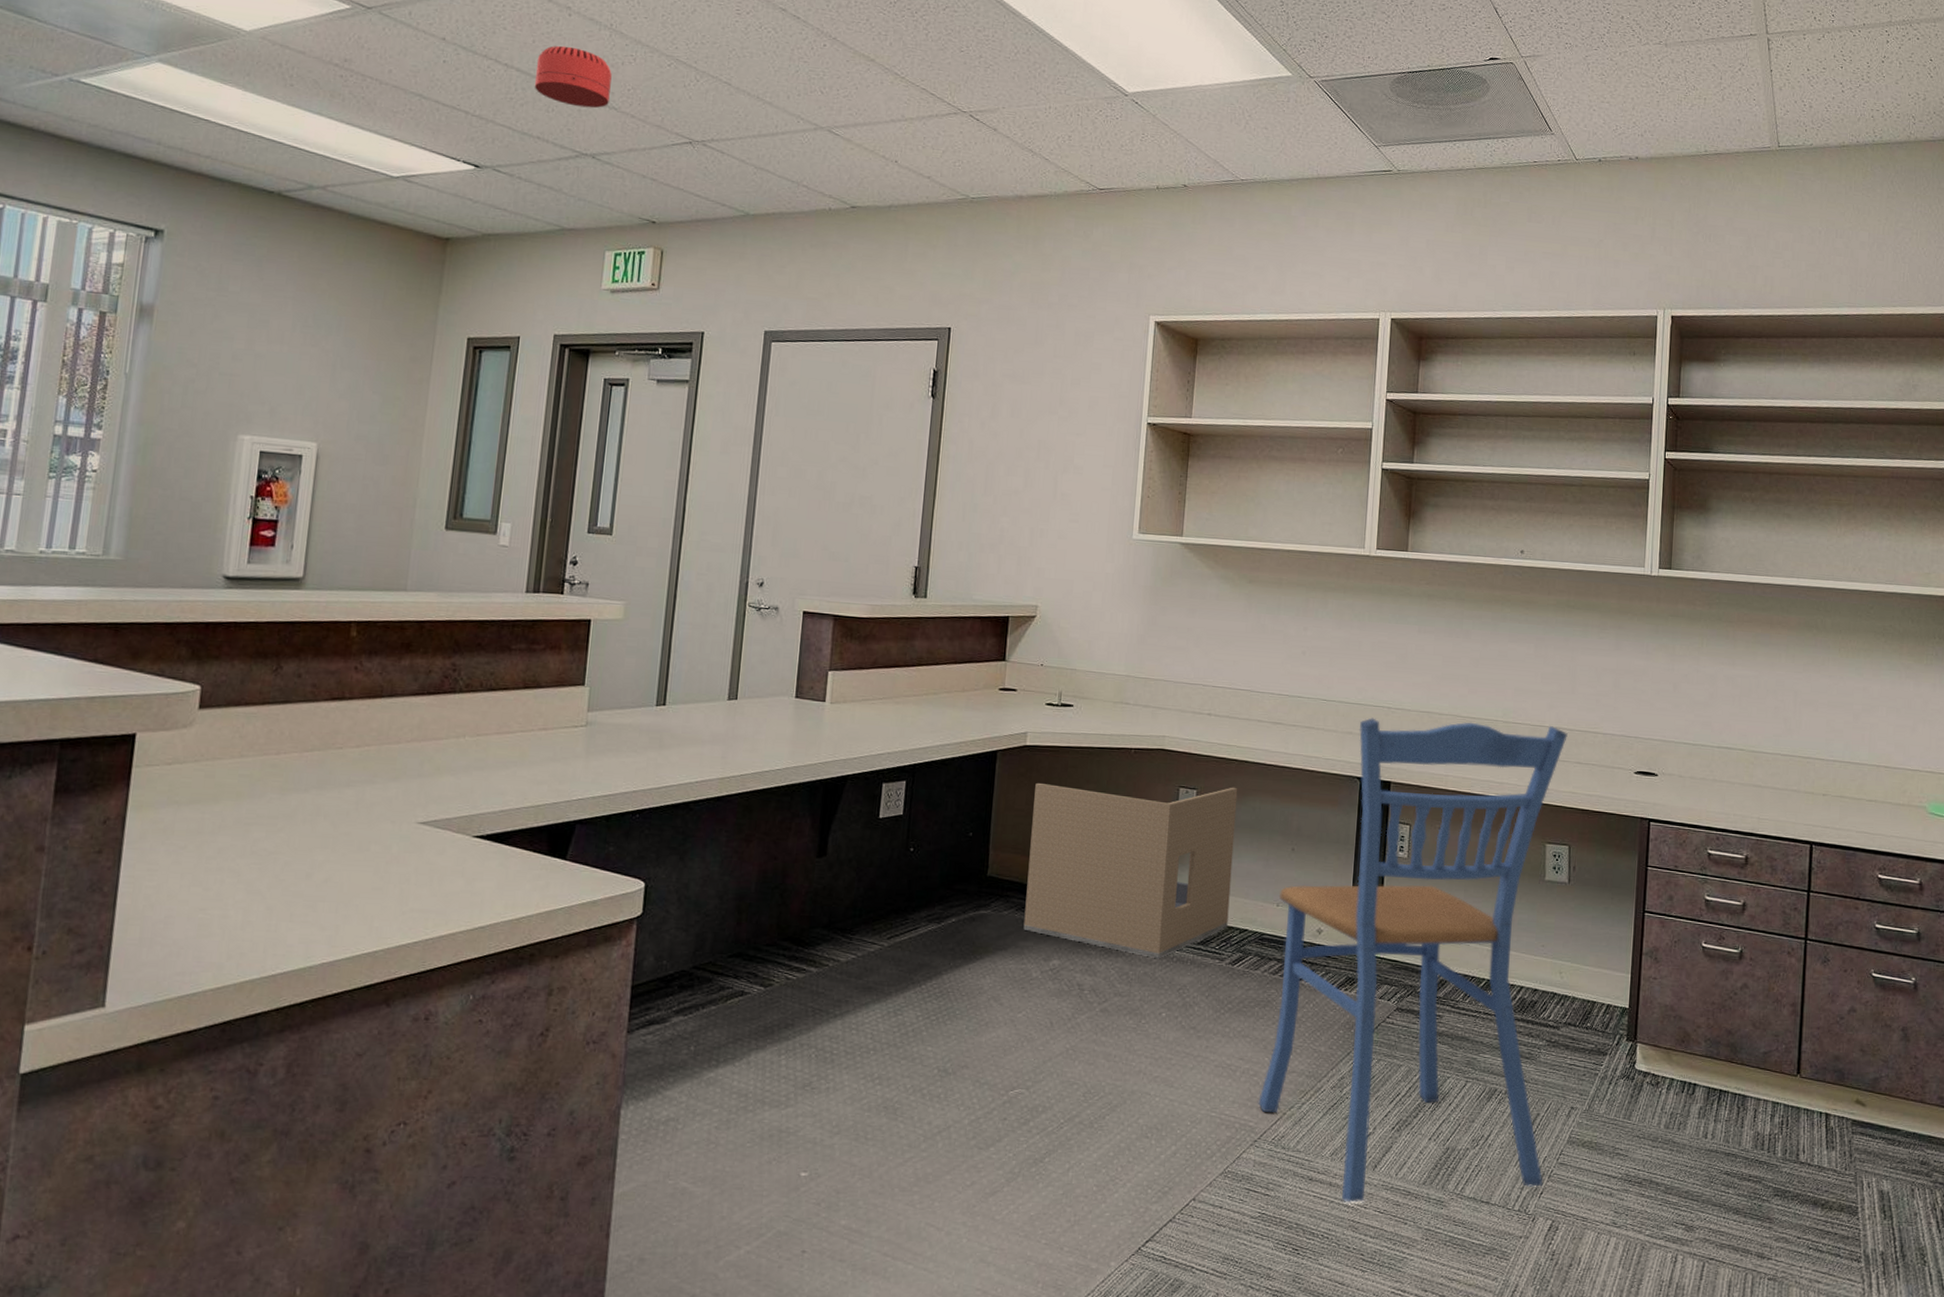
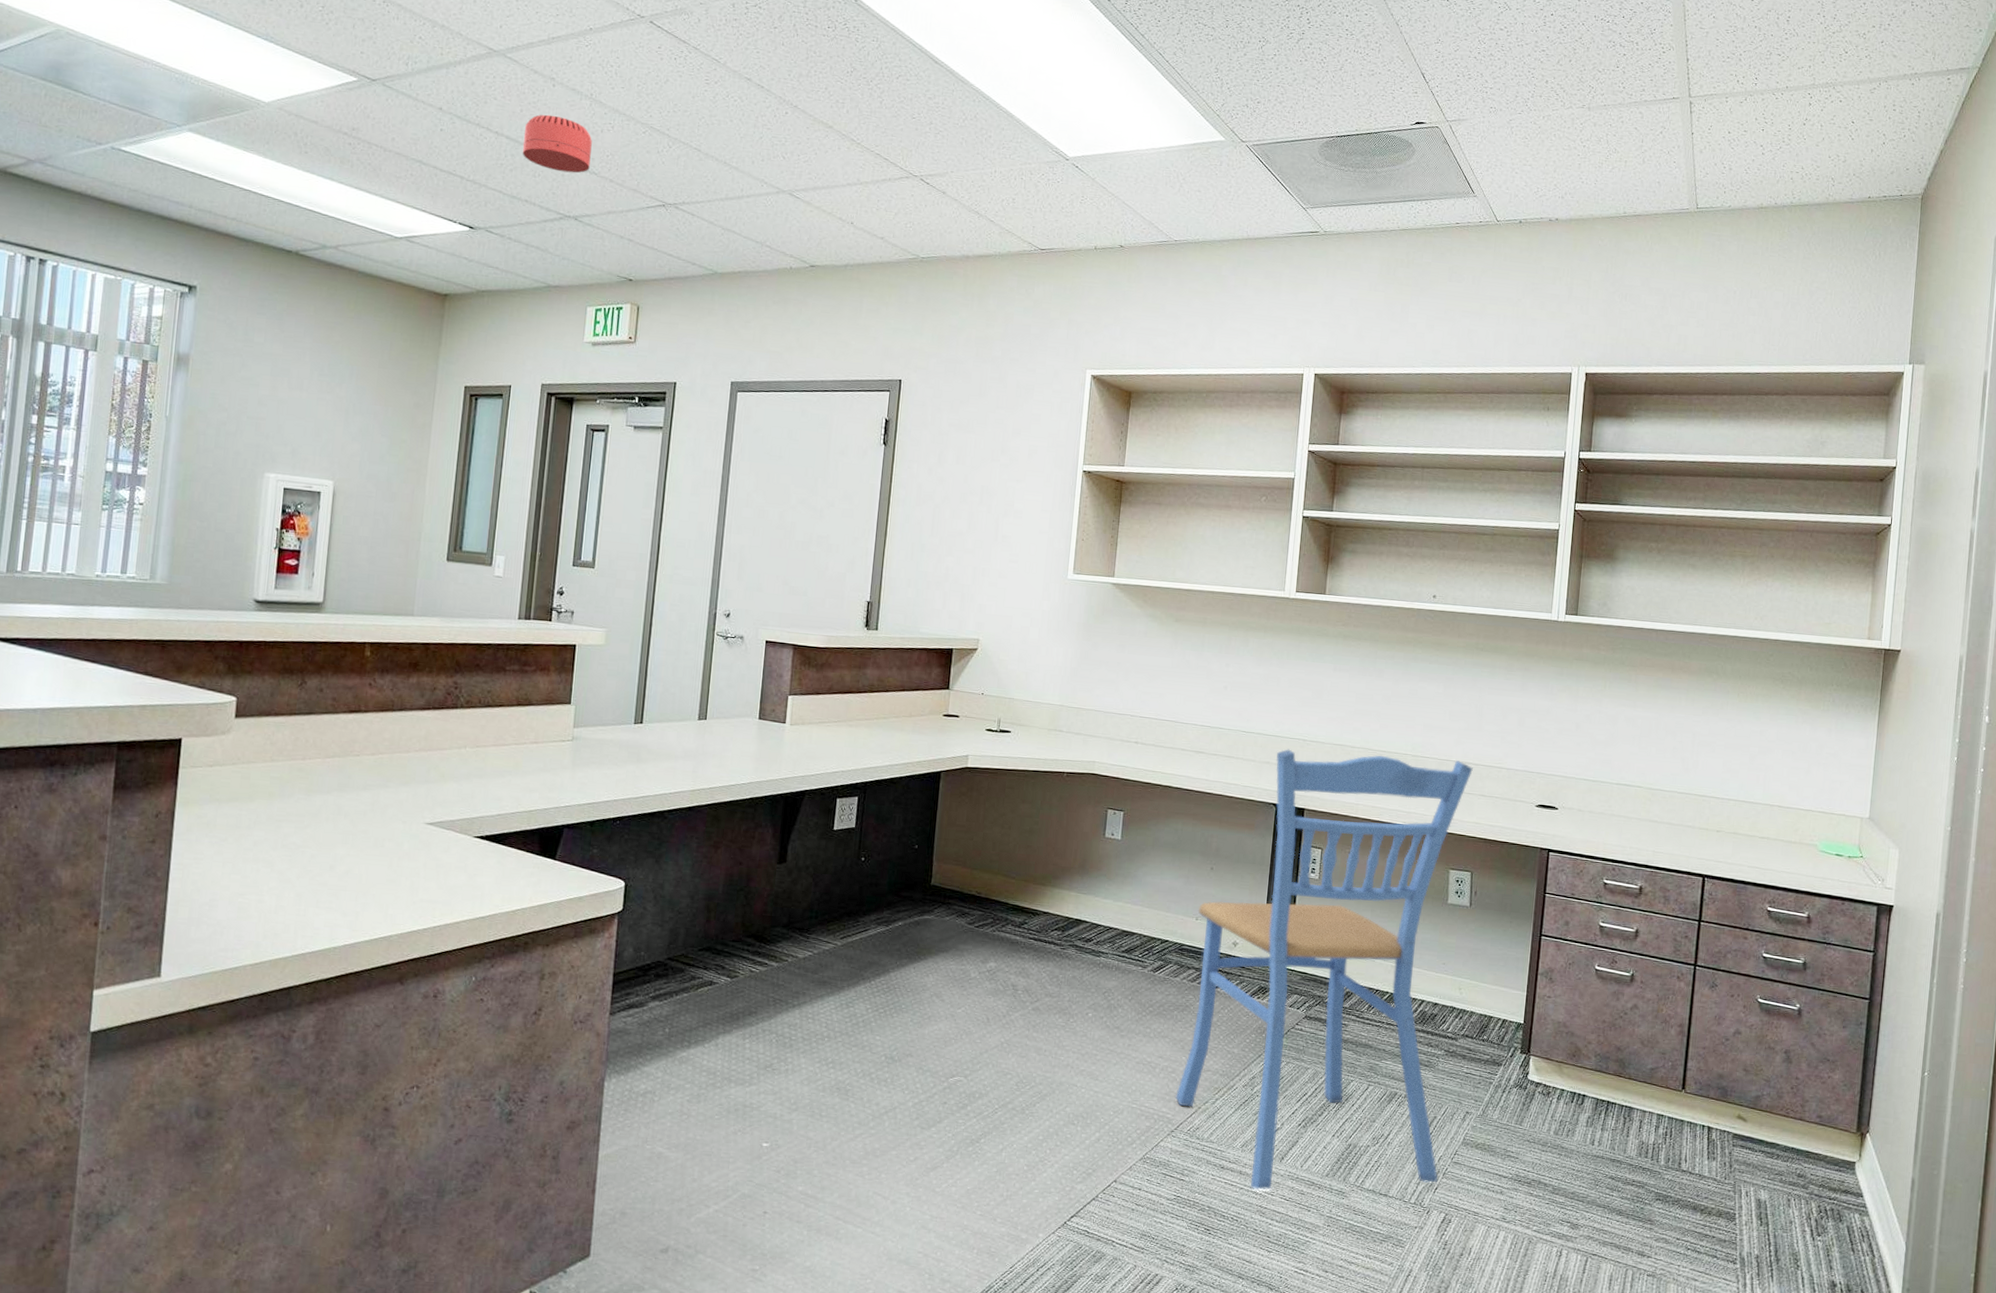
cardboard box: present [1023,782,1238,958] -> none [963,801,1162,964]

